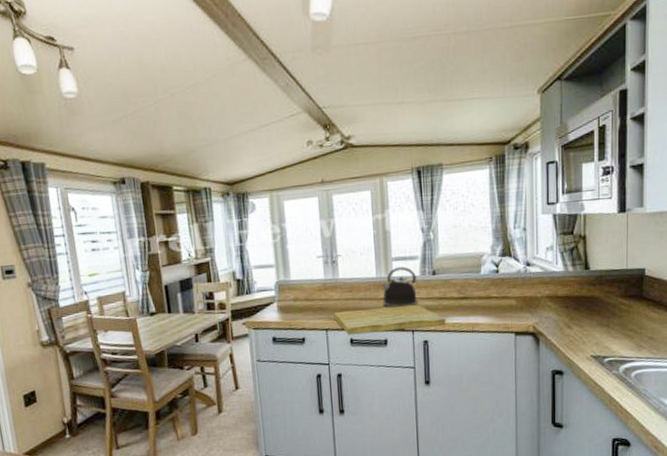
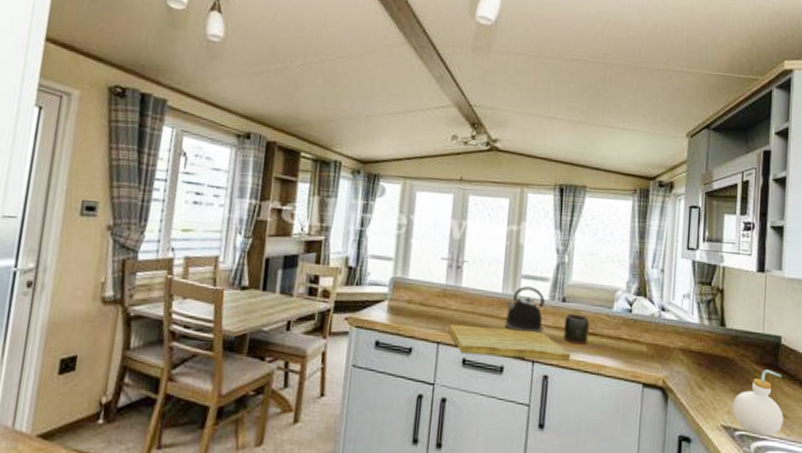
mug: none [436,283,461,310] -> present [563,313,590,345]
soap dispenser: none [599,300,650,359] -> present [731,369,784,437]

